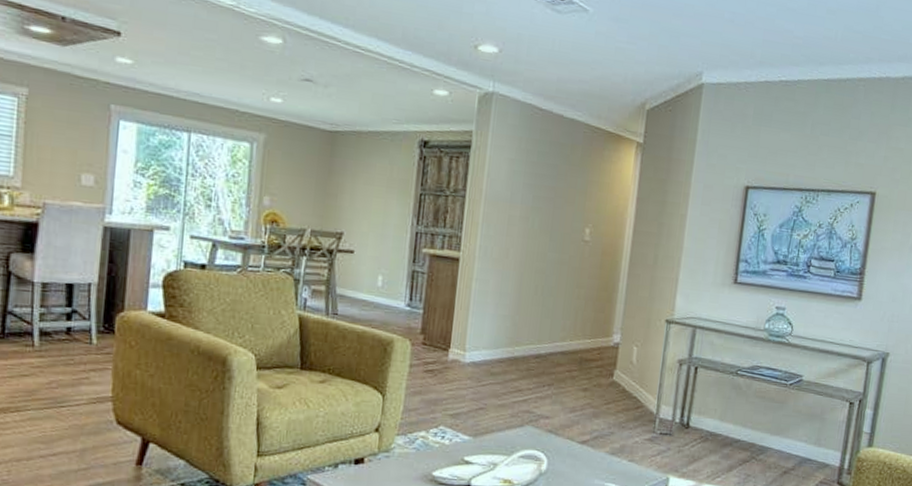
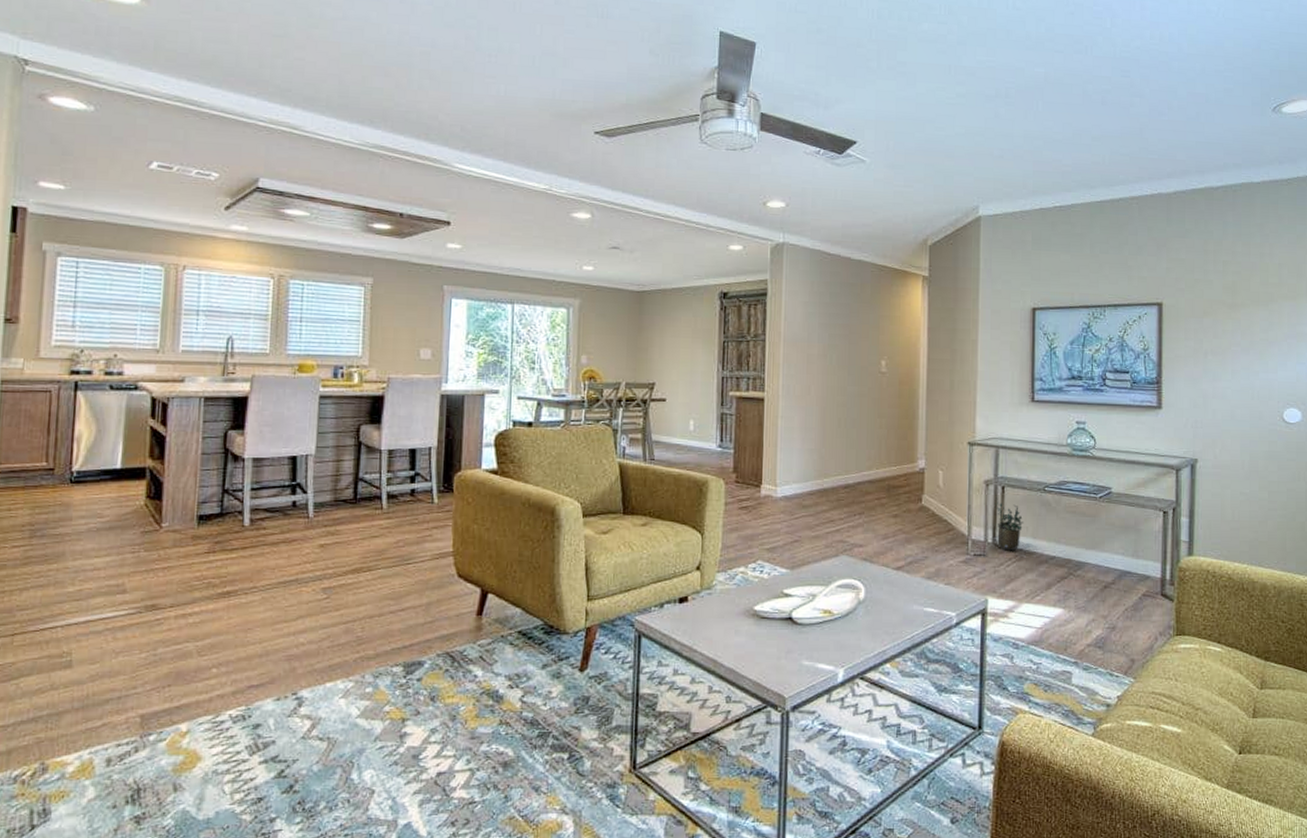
potted plant: none [685,375,713,432] -> present [994,495,1024,551]

